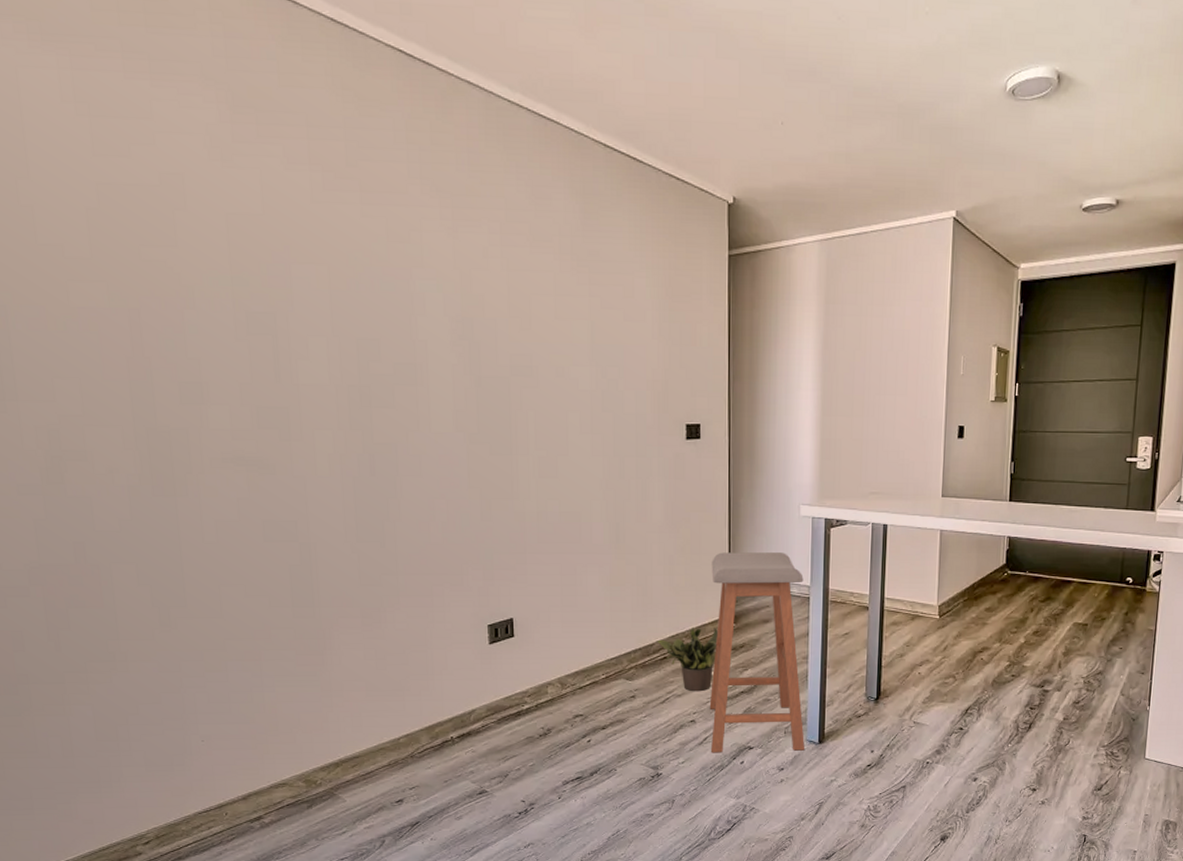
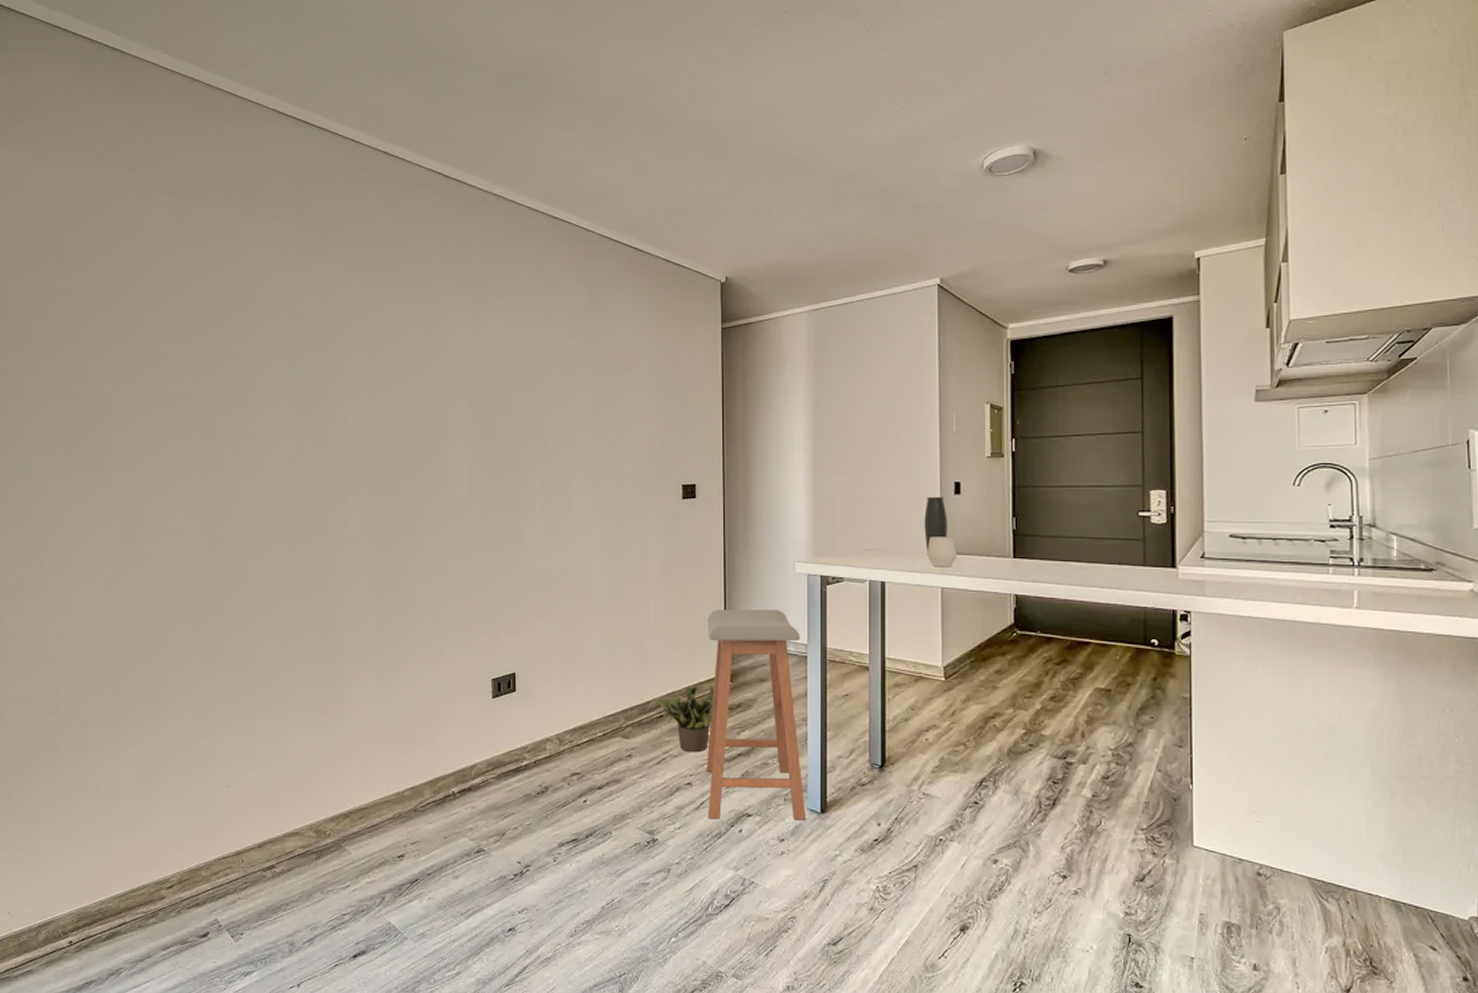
vase: none [927,440,950,496] -> present [924,496,947,553]
cup: none [928,480,957,510] -> present [927,536,957,567]

